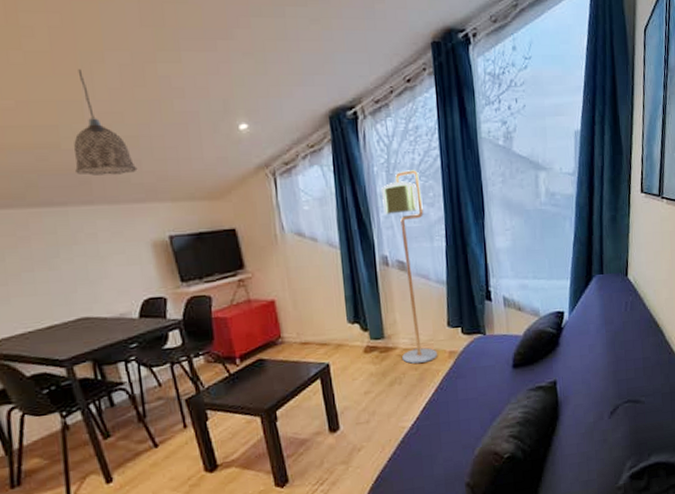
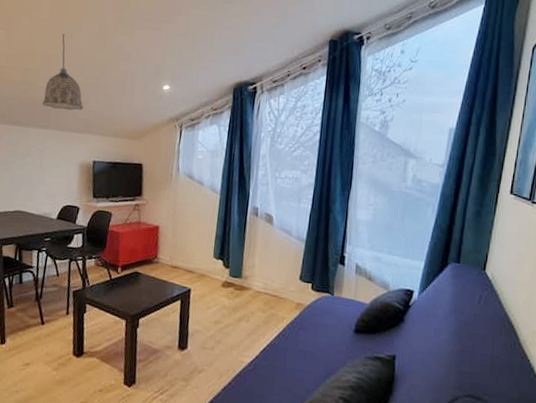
floor lamp: present [382,170,437,364] -> none [253,139,299,308]

